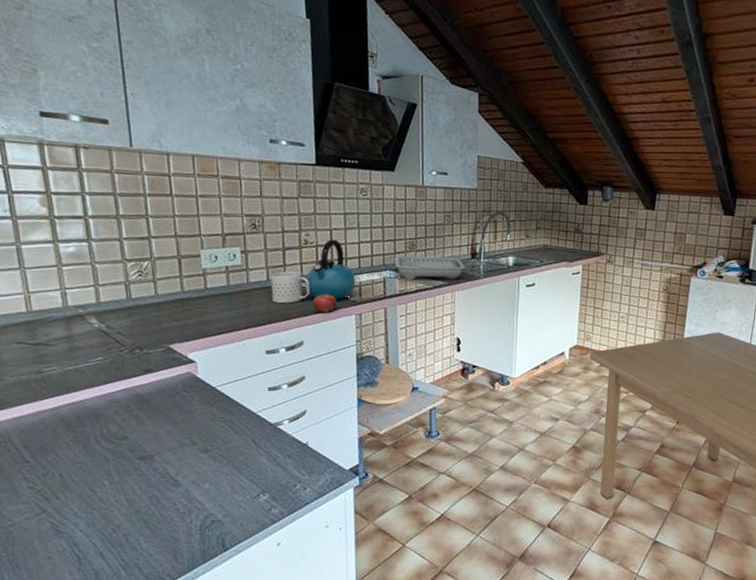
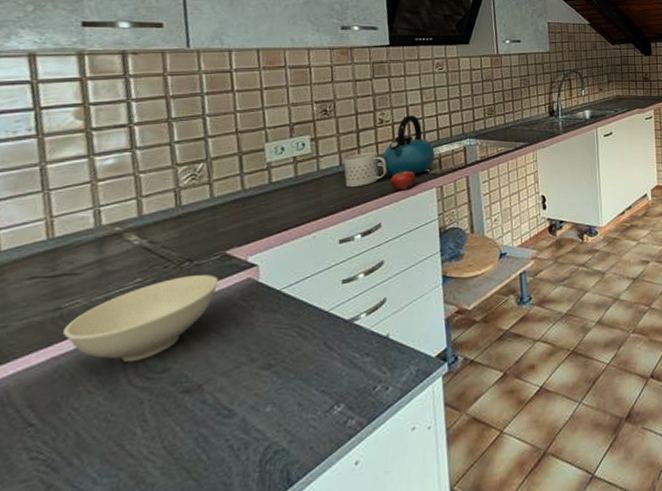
bowl: none [45,361,165,427] -> present [63,275,219,363]
dish rack: present [394,255,466,280] -> none [473,117,545,146]

